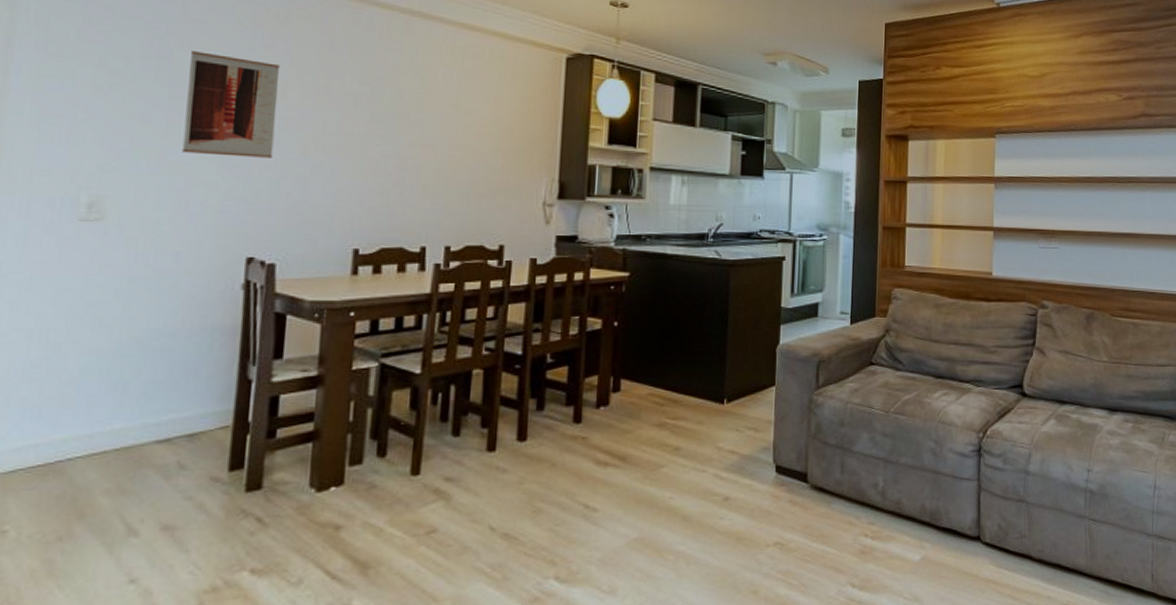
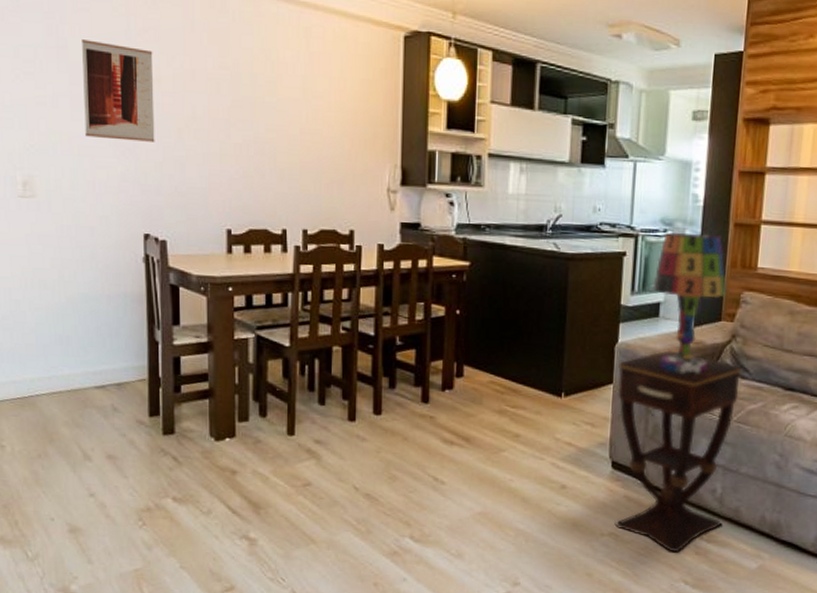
side table: none [780,348,897,555] -> present [614,350,742,553]
table lamp: none [811,236,879,370] -> present [652,232,727,374]

